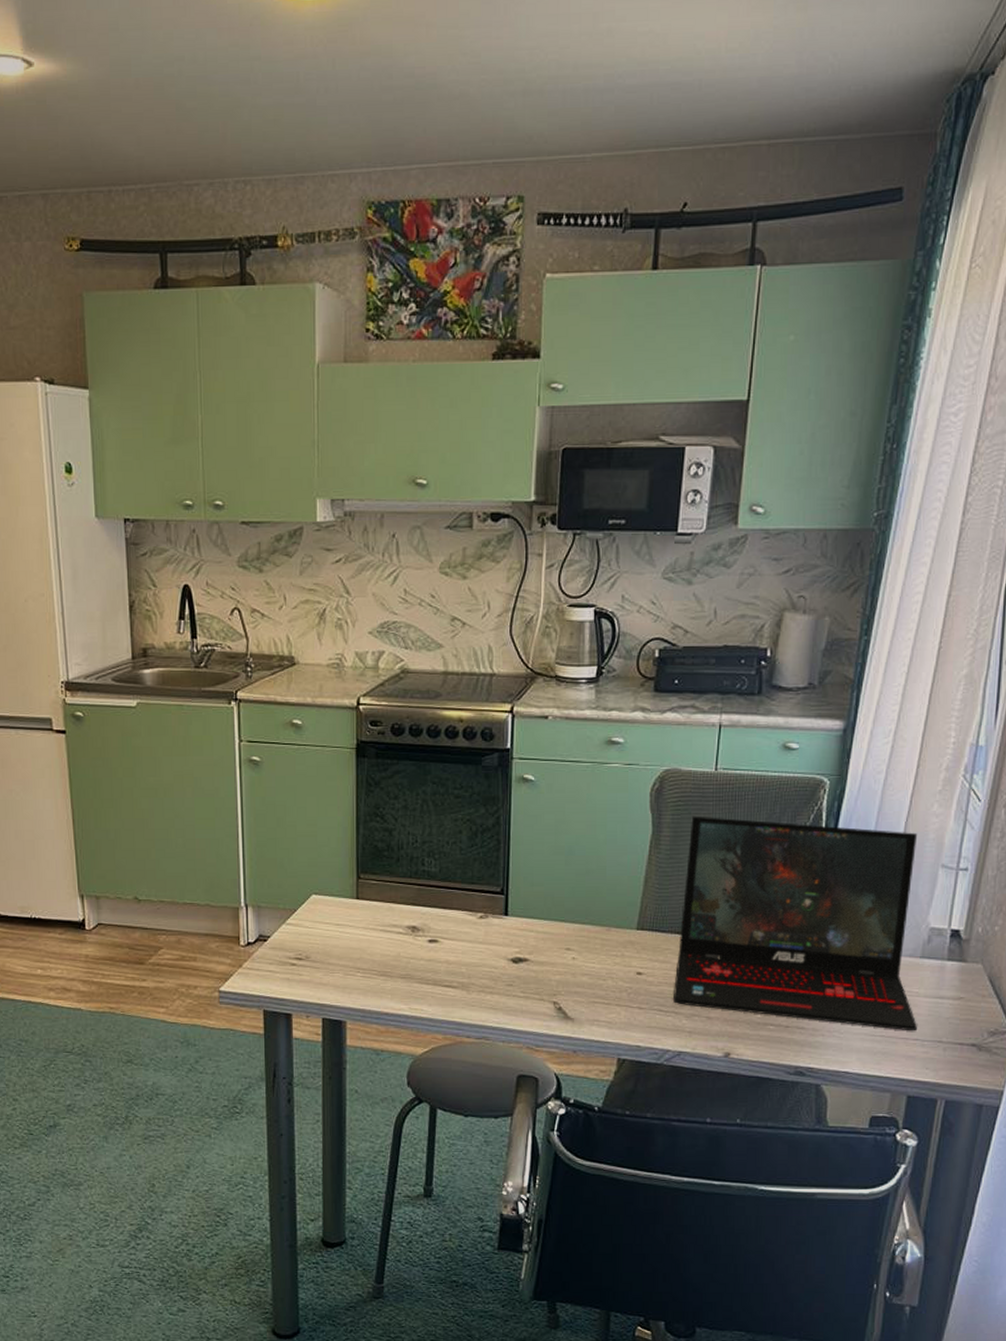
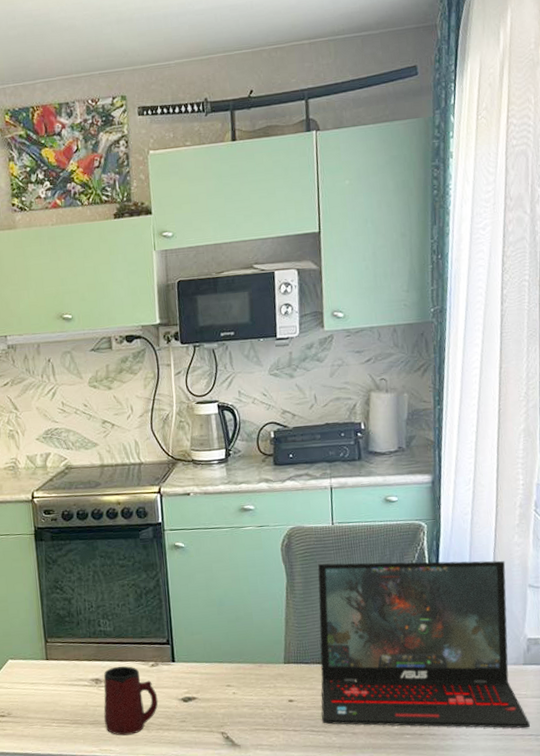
mug: none [418,914,483,995] -> present [103,666,158,736]

